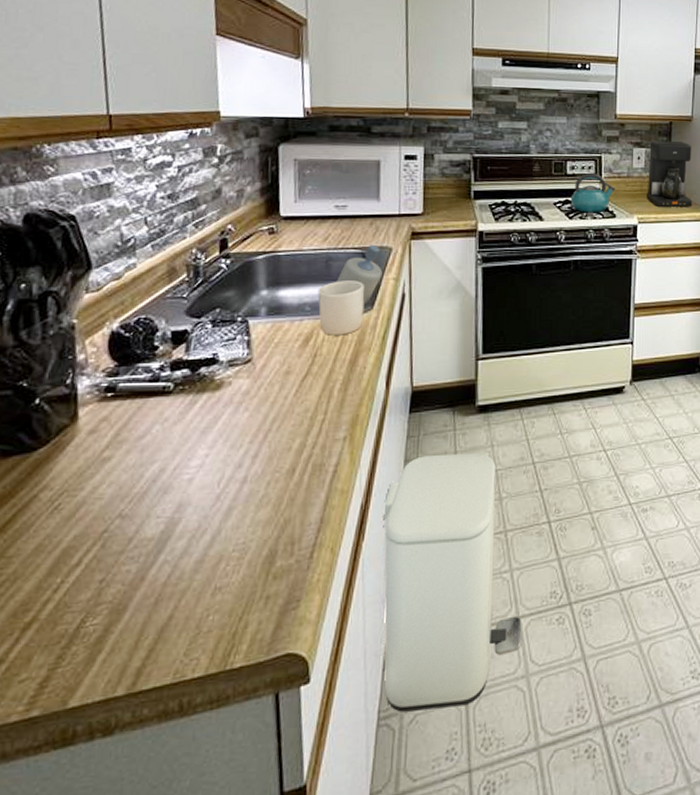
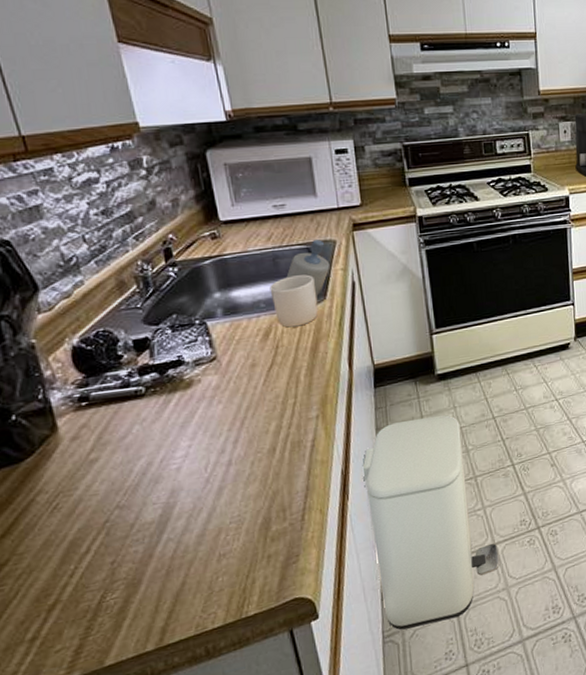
kettle: present [570,172,616,213] -> none [503,150,546,190]

